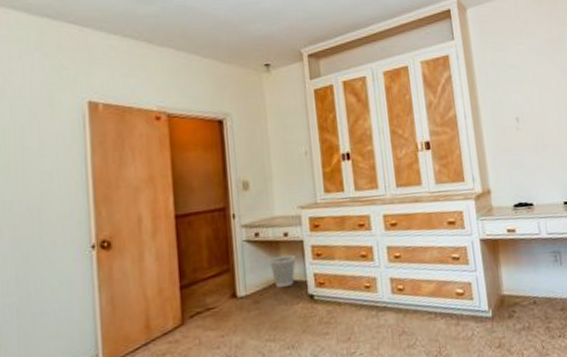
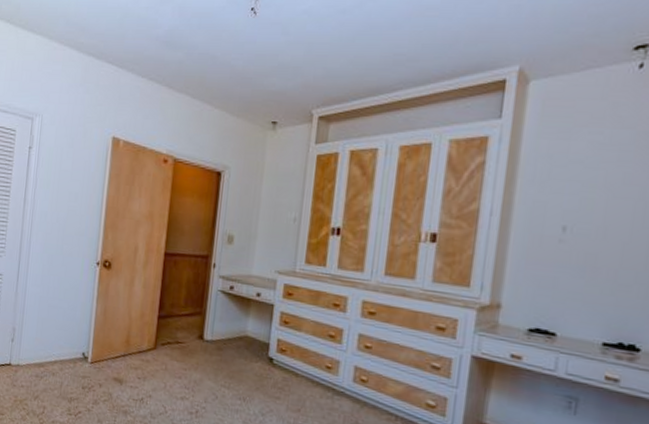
wastebasket: present [269,254,296,287] -> none [238,312,264,344]

